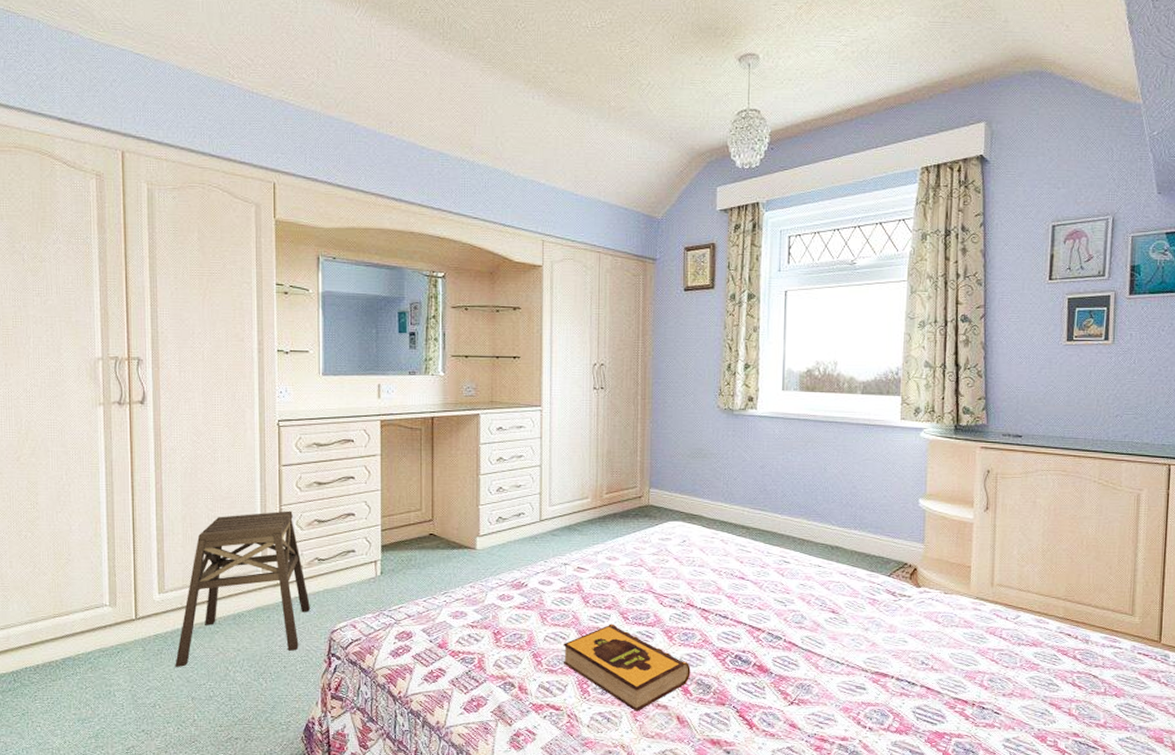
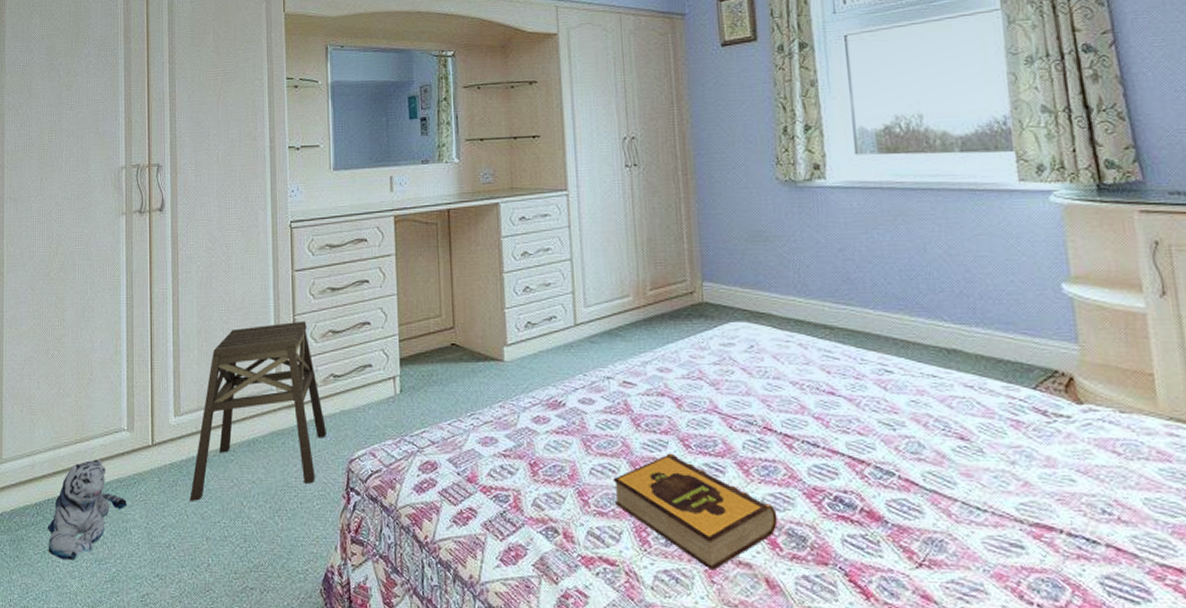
plush toy: none [25,631,110,720] -> present [47,459,127,559]

